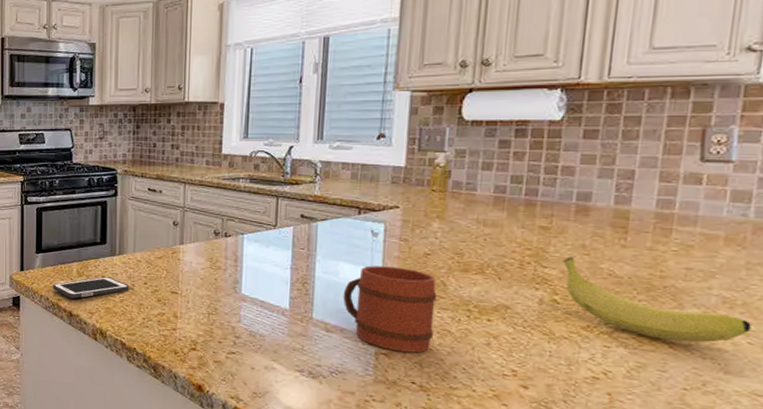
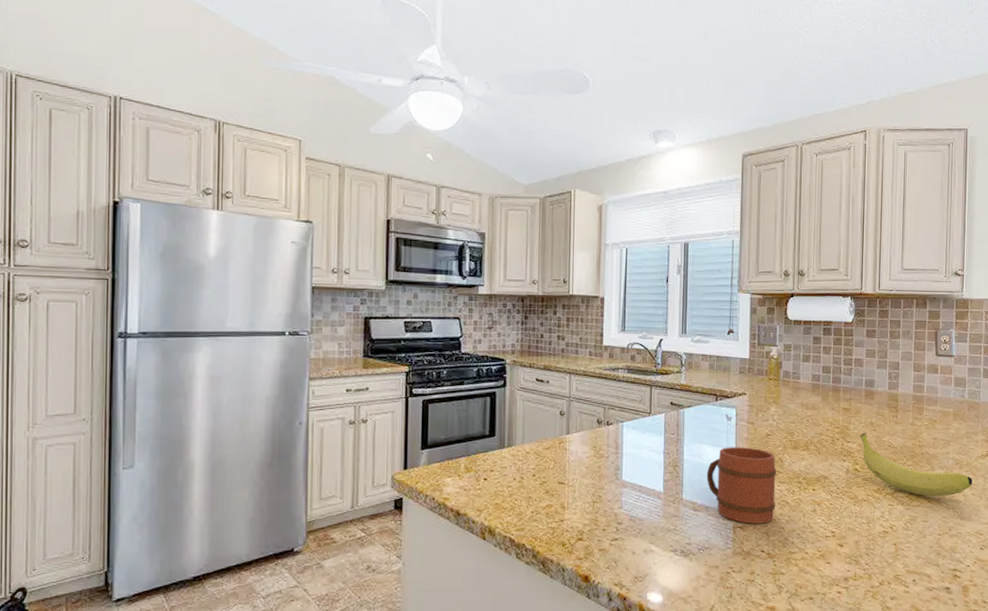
cell phone: present [52,277,130,299] -> none [438,471,518,496]

